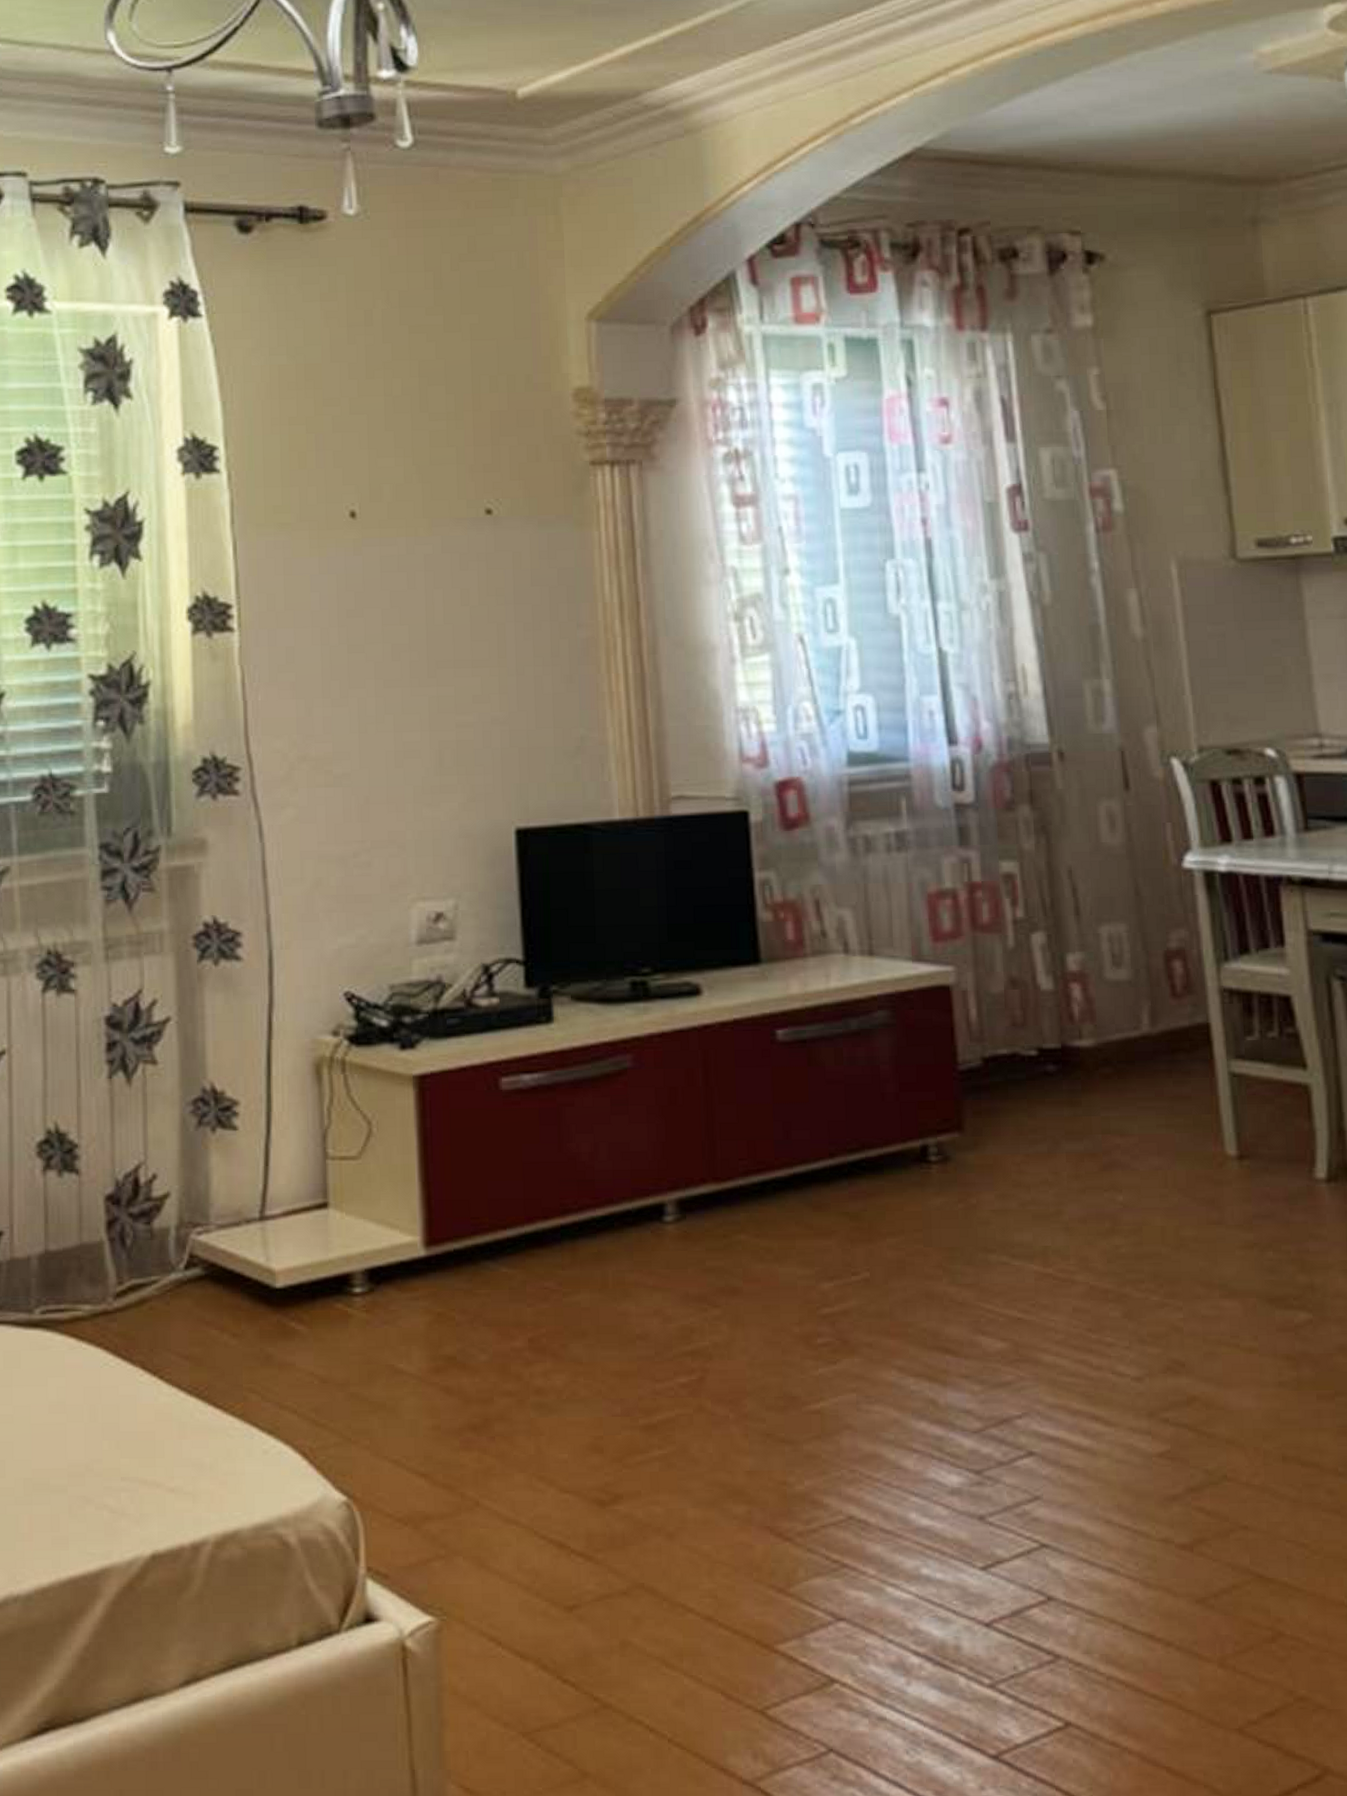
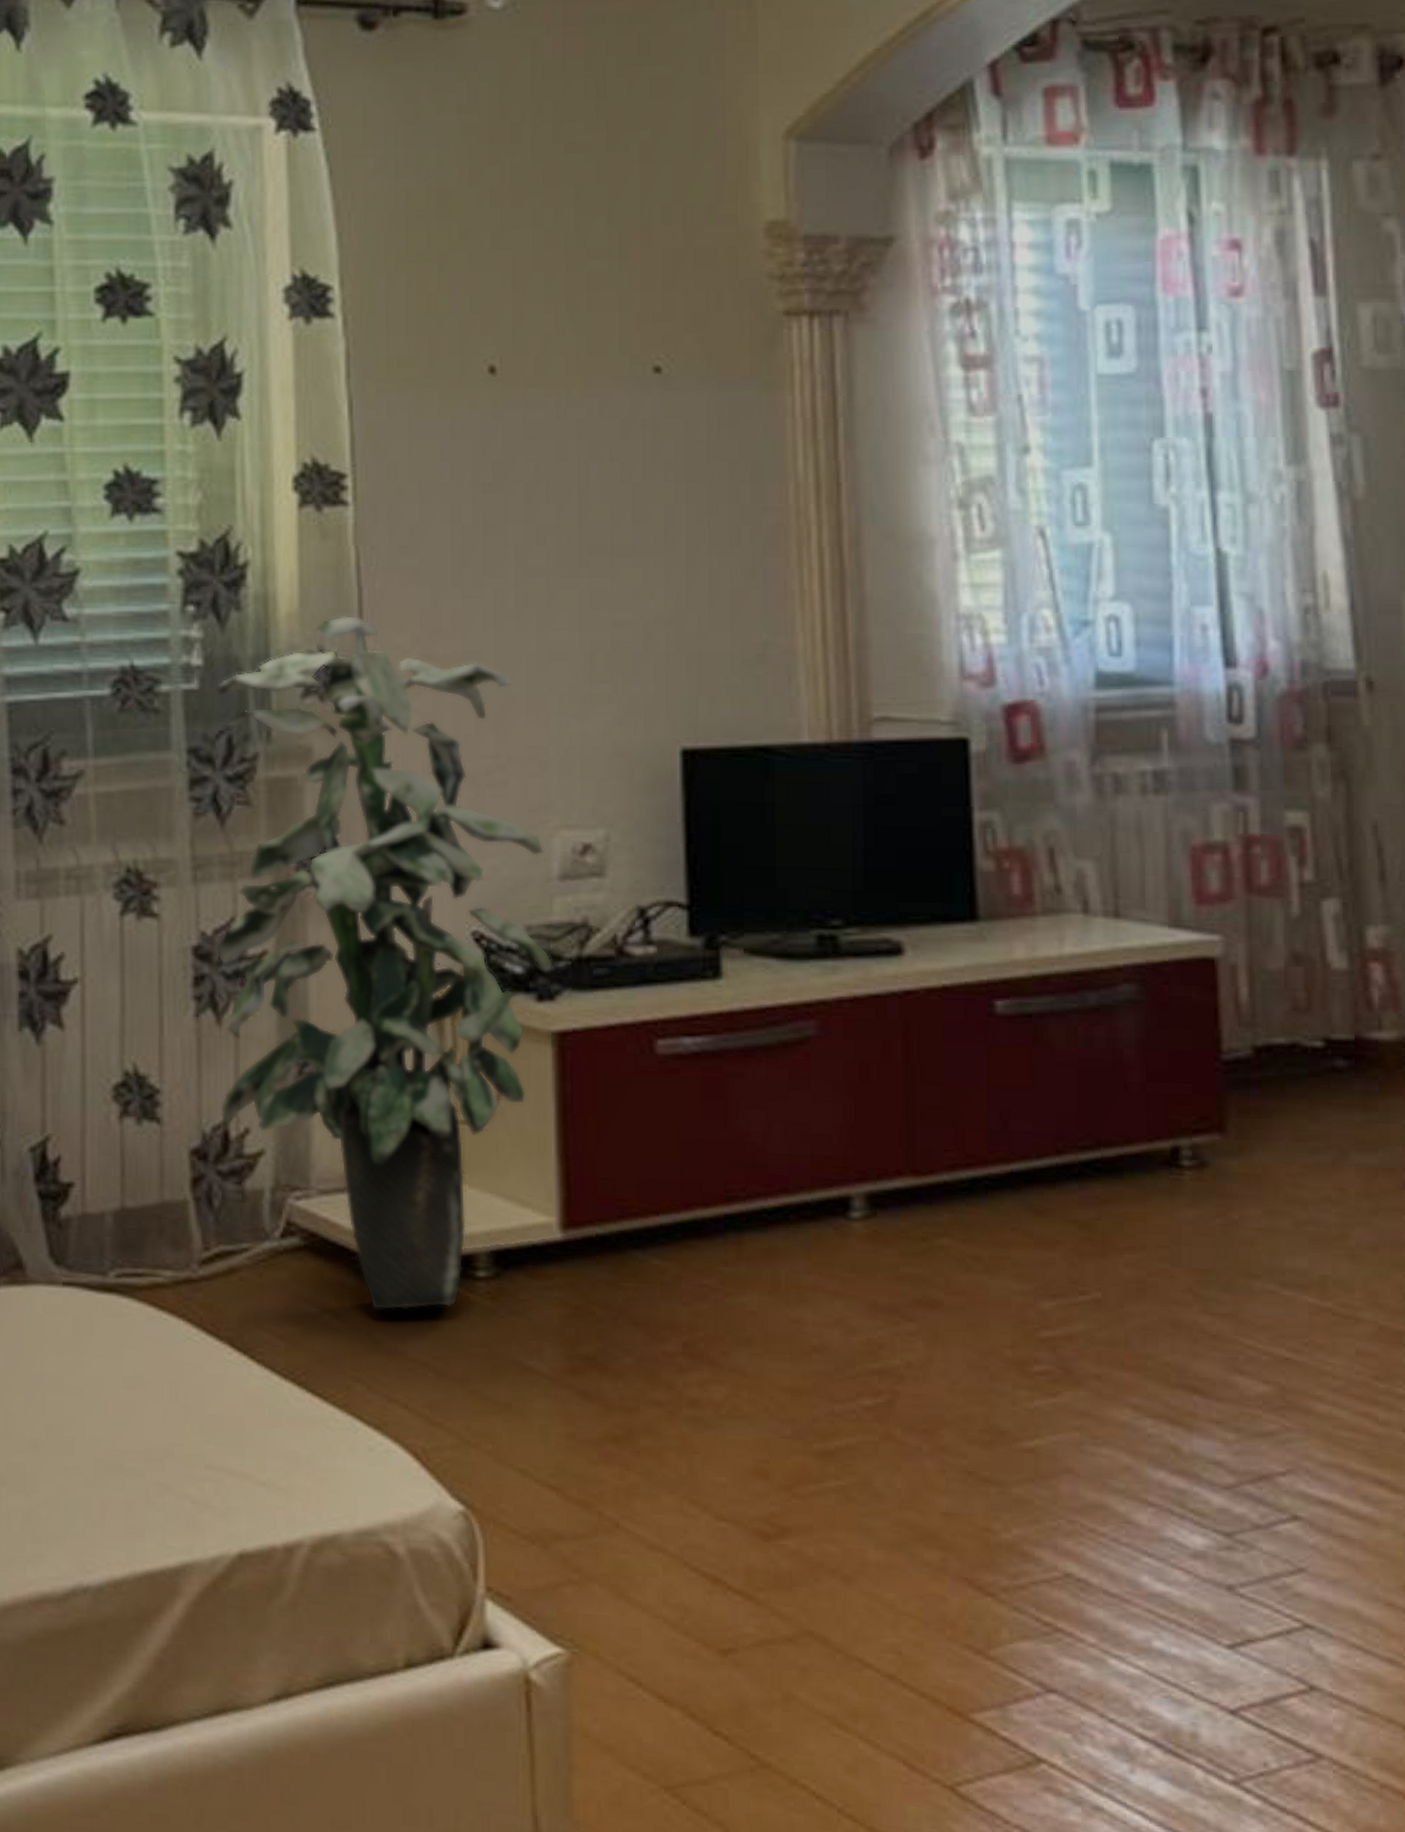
indoor plant: none [122,725,413,1328] -> present [215,616,553,1311]

